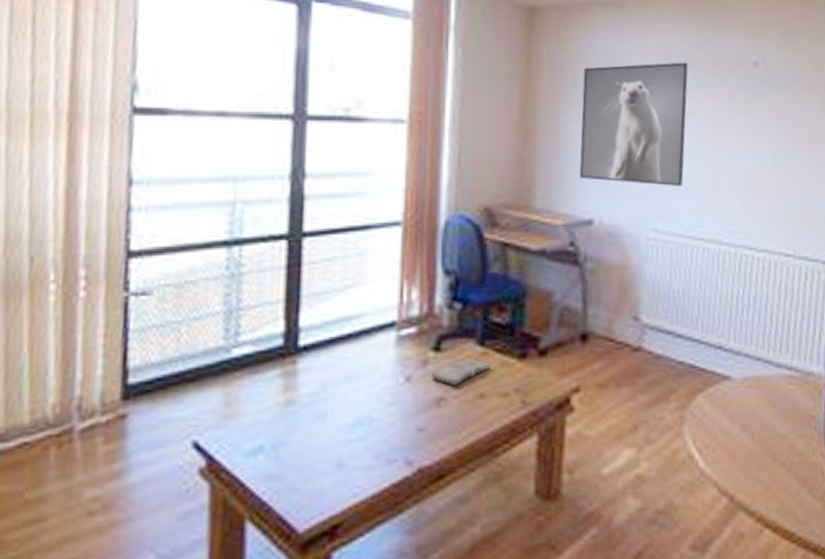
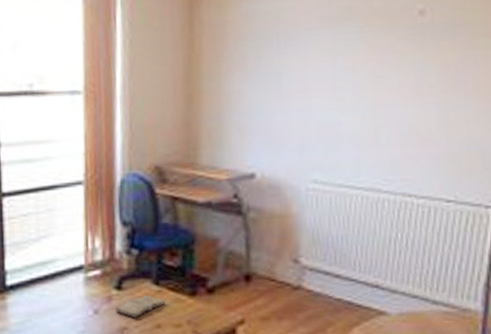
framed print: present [580,62,688,186] -> none [242,16,350,140]

